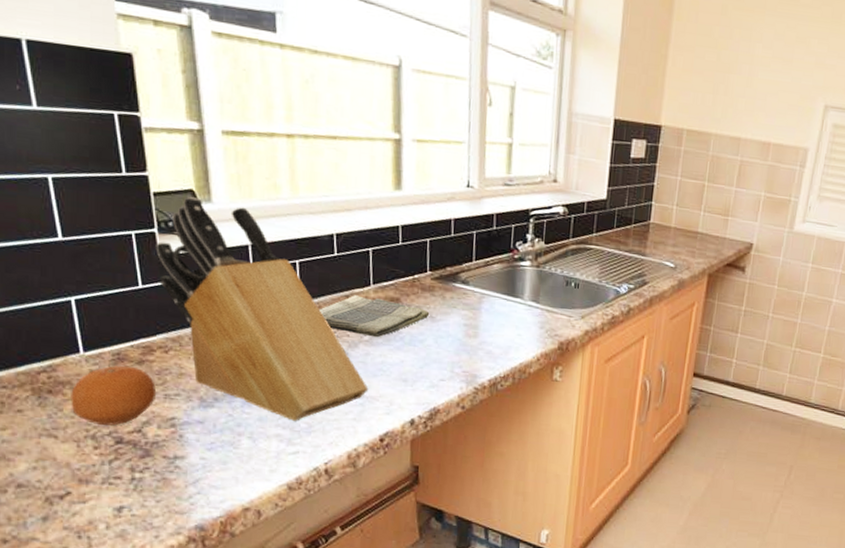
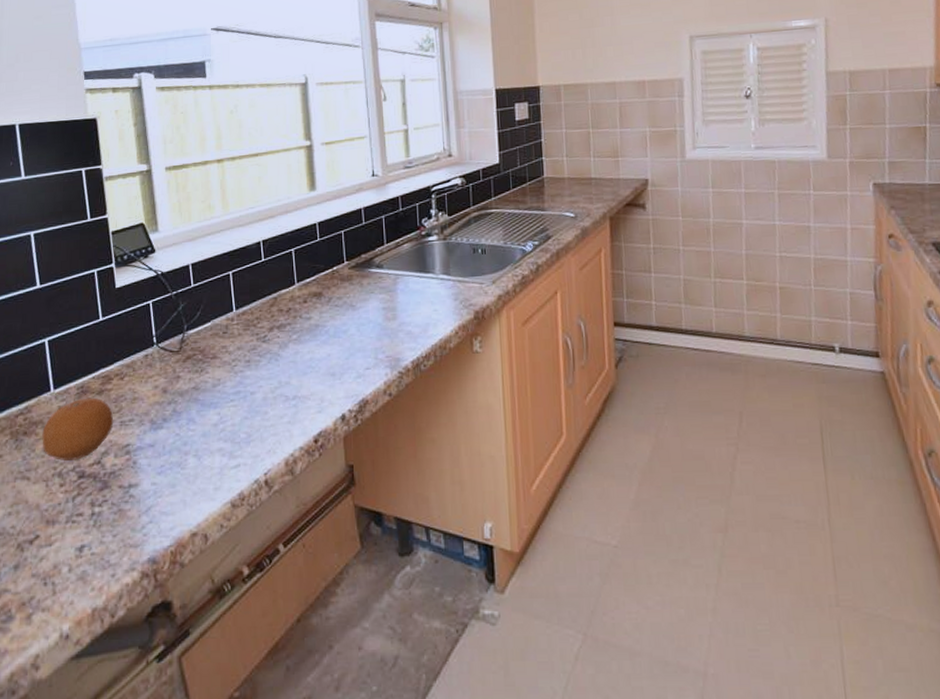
knife block: present [155,196,369,421] -> none [113,229,300,432]
dish towel: present [318,295,430,338] -> none [251,296,350,335]

